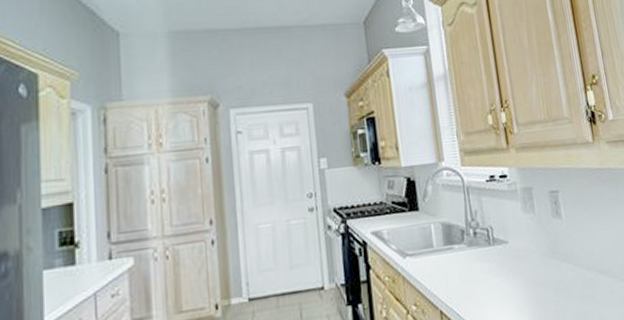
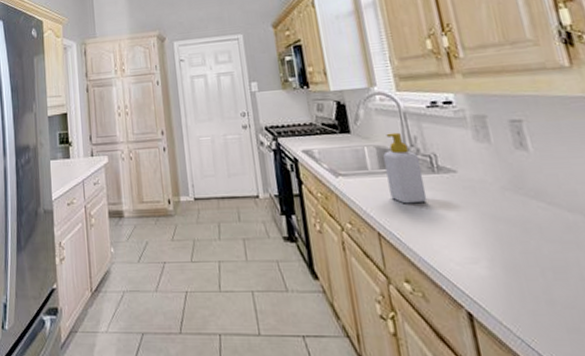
soap bottle: none [448,207,484,279] -> present [383,132,428,204]

